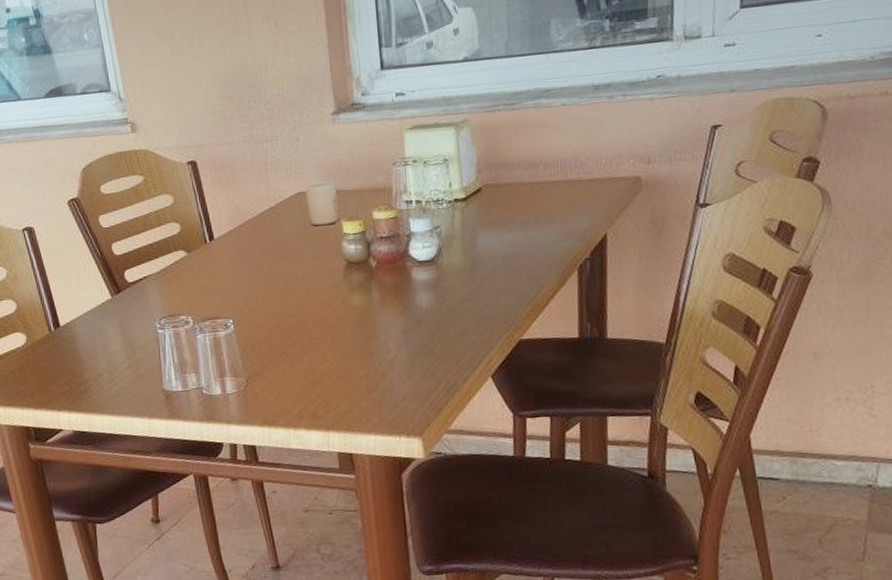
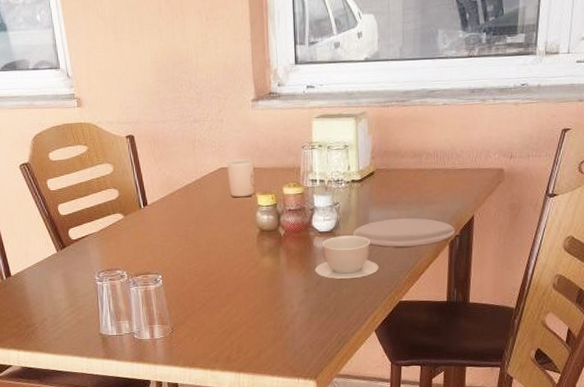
teacup: none [414,263,494,316] -> present [315,235,380,279]
plate: none [458,239,585,278] -> present [352,218,456,249]

